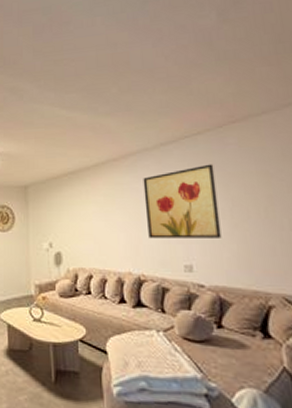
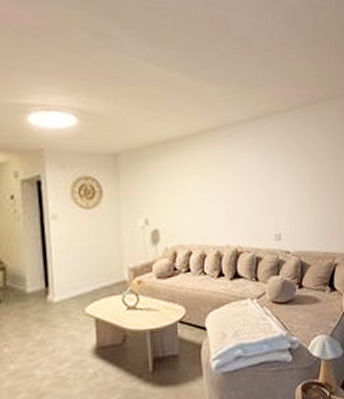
wall art: present [143,164,222,239] -> none [240,139,304,211]

